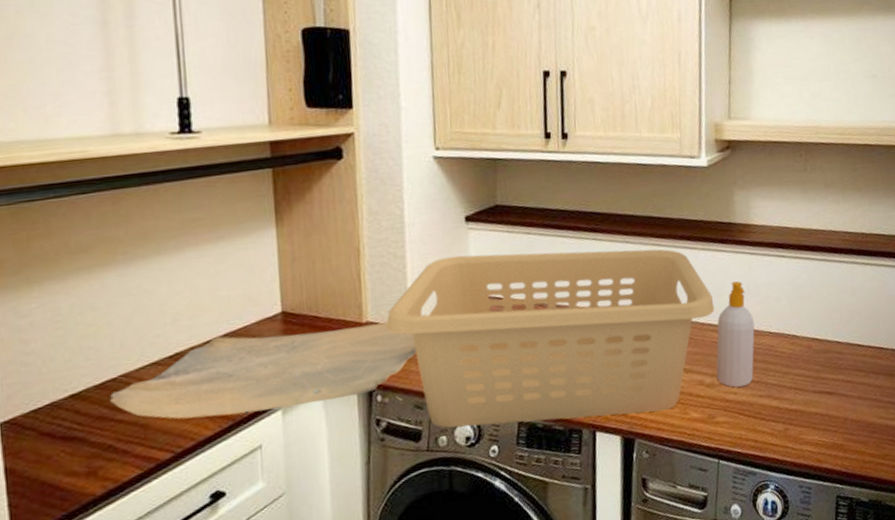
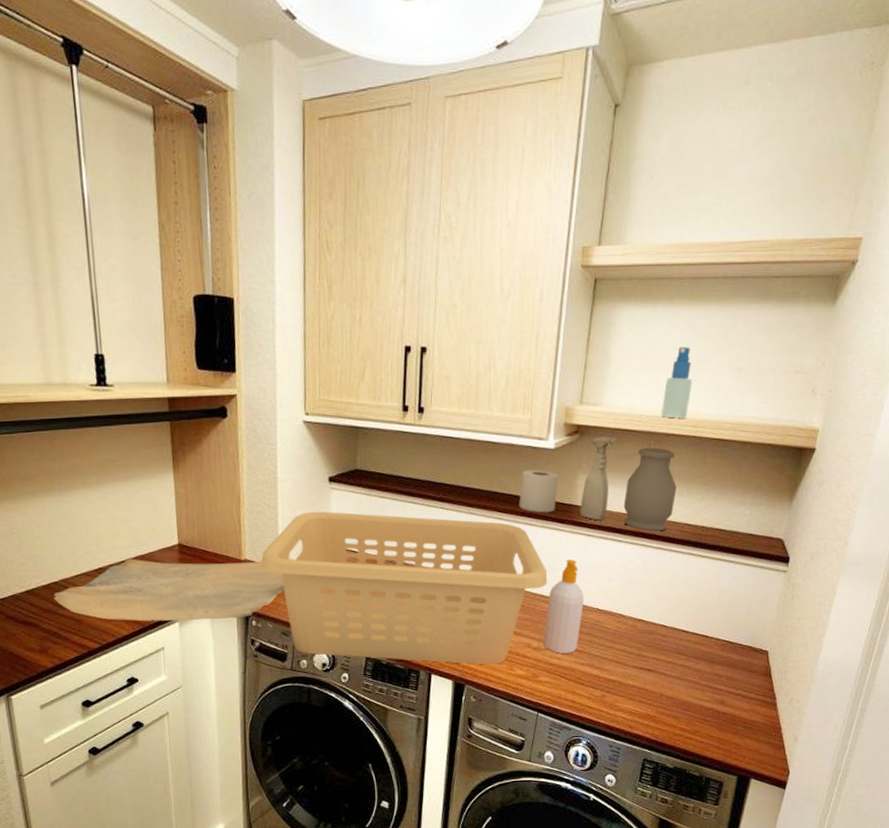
toilet paper roll: none [676,189,715,235] -> present [519,469,559,513]
spray bottle: none [739,149,769,238] -> present [580,436,617,521]
decorative jar: none [782,157,833,244] -> present [623,447,677,532]
spray bottle: none [807,58,834,128] -> present [661,347,692,419]

